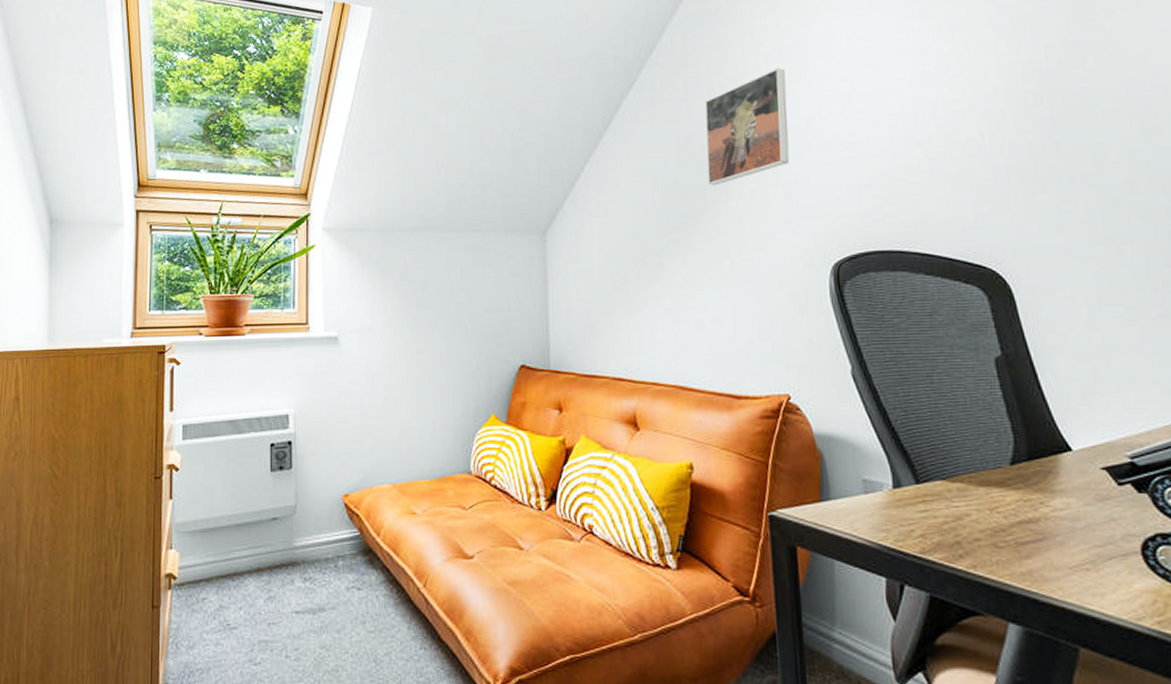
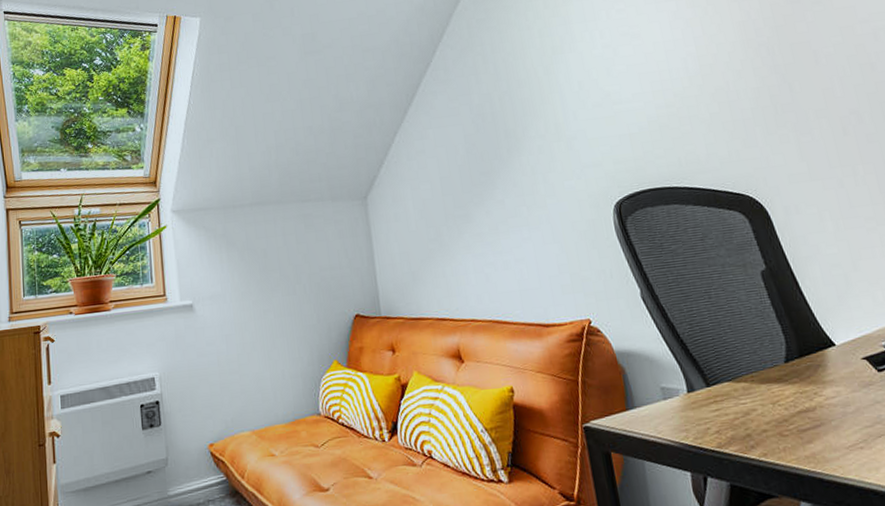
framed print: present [704,67,790,186] -> none [492,40,569,146]

